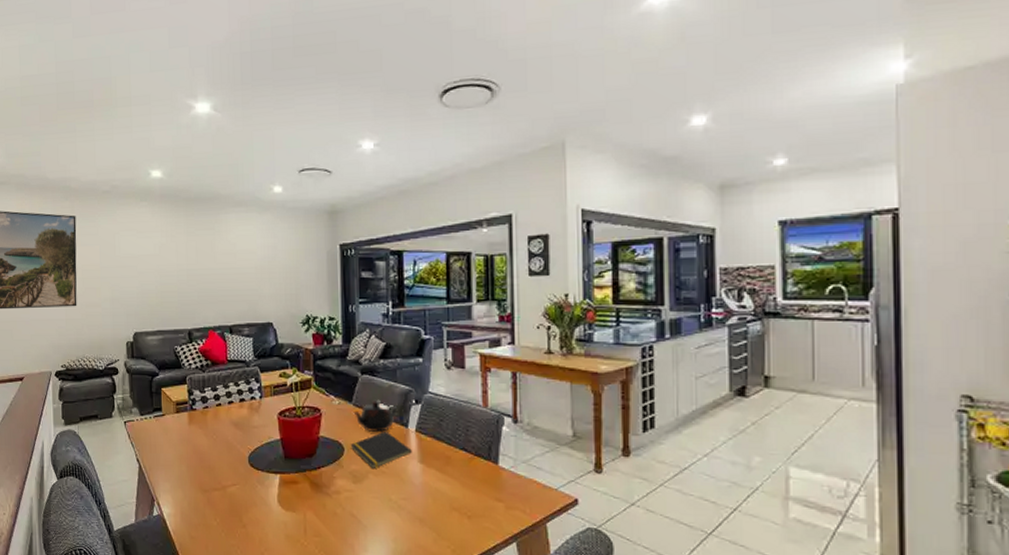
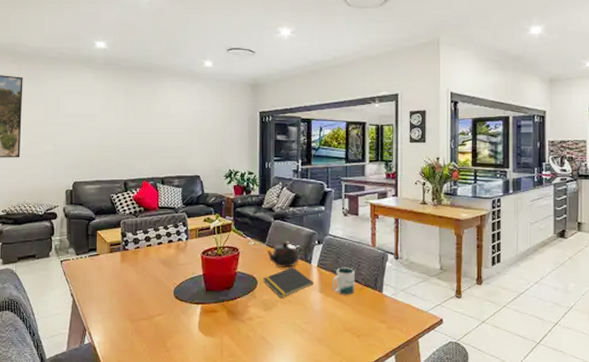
mug: none [435,432,463,467] -> present [332,267,355,295]

